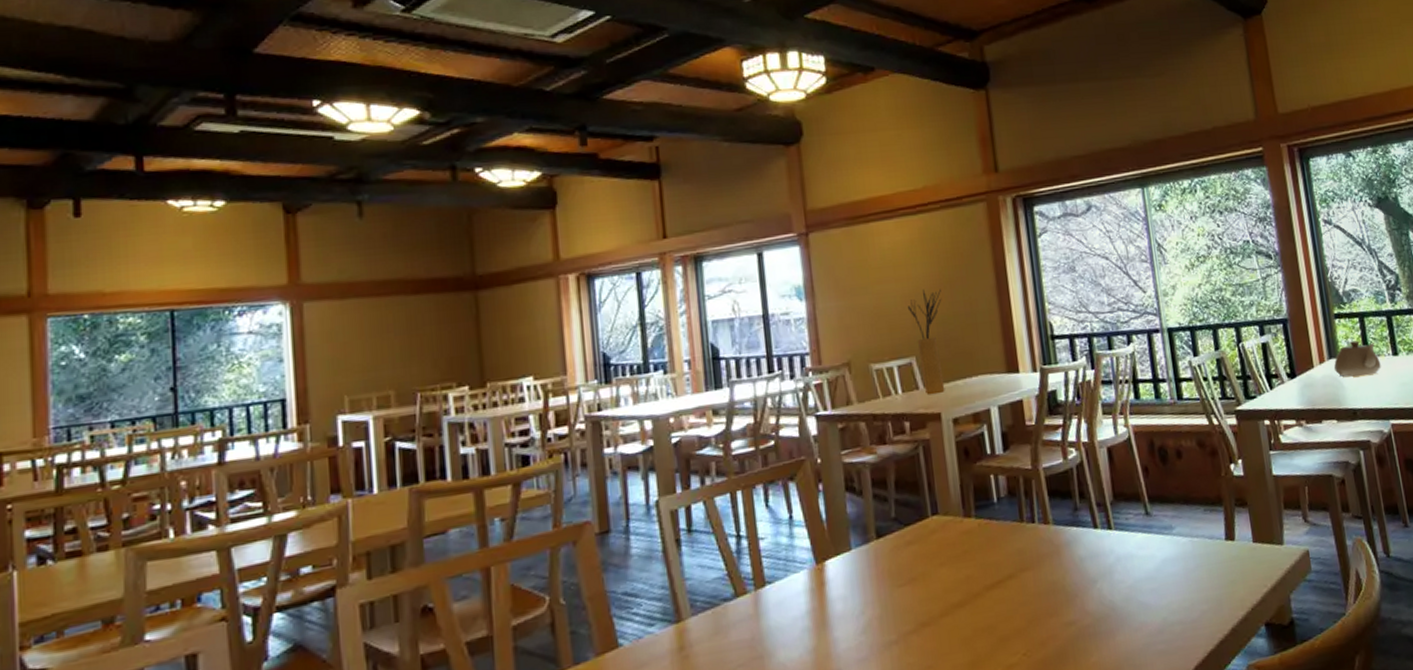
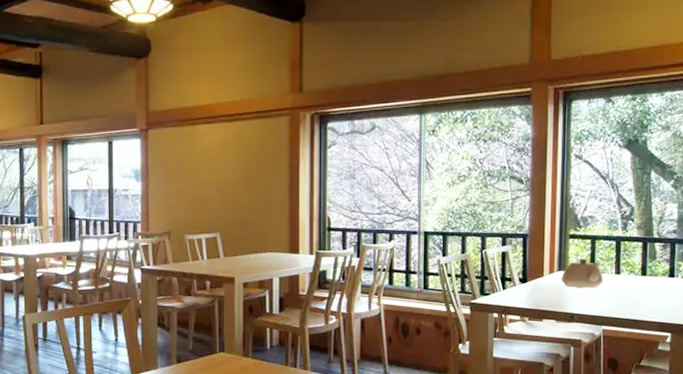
vase: present [908,289,945,396] -> none [218,181,245,263]

